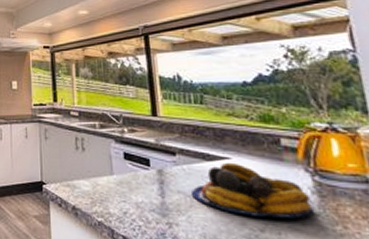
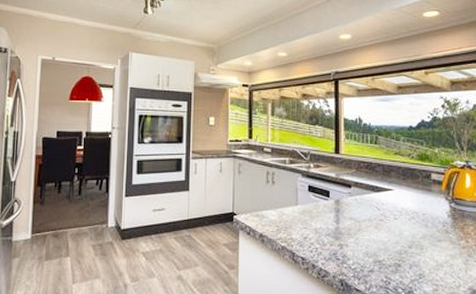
fruit bowl: present [190,162,314,219] -> none [360,193,447,236]

